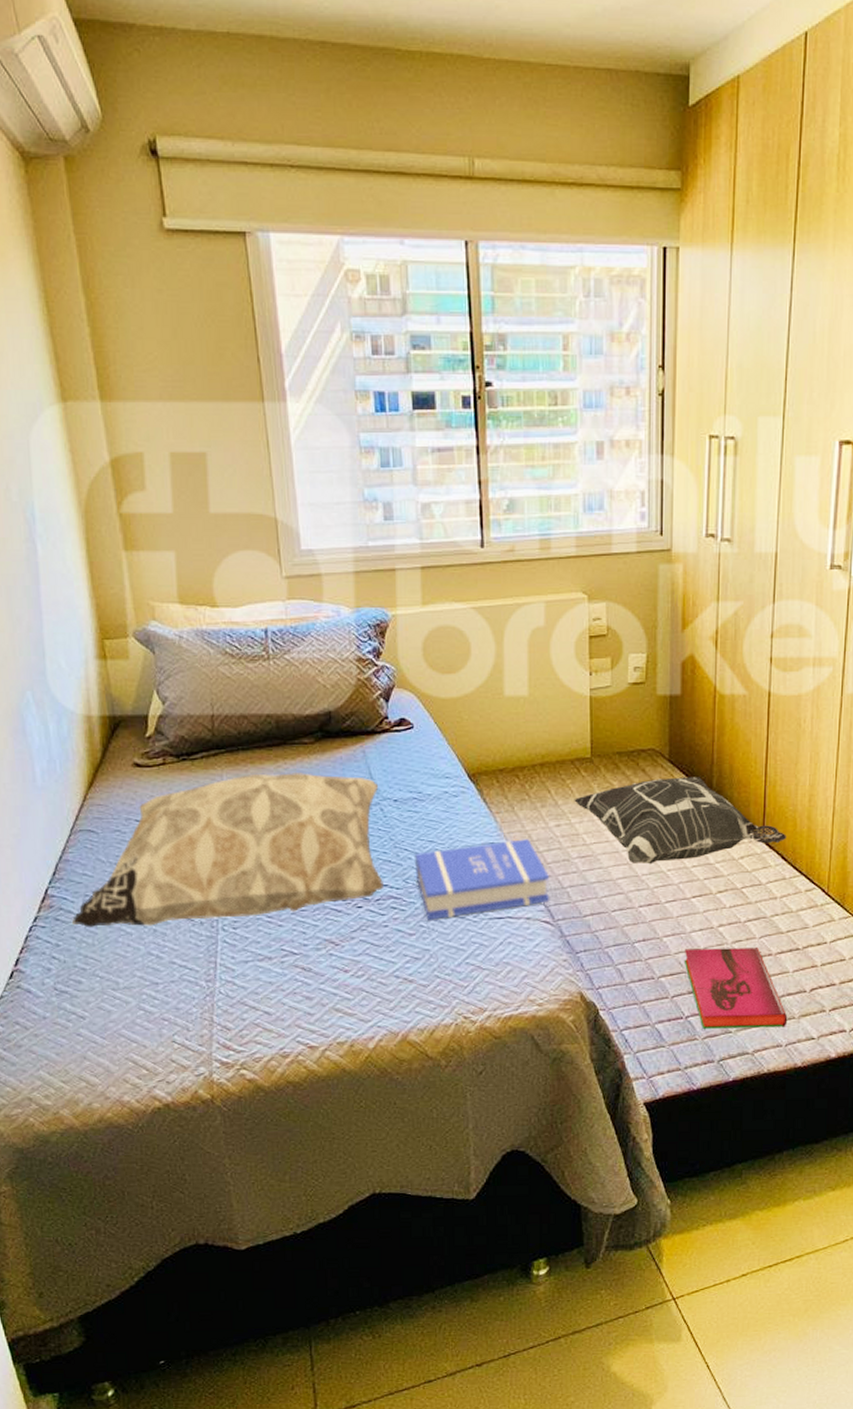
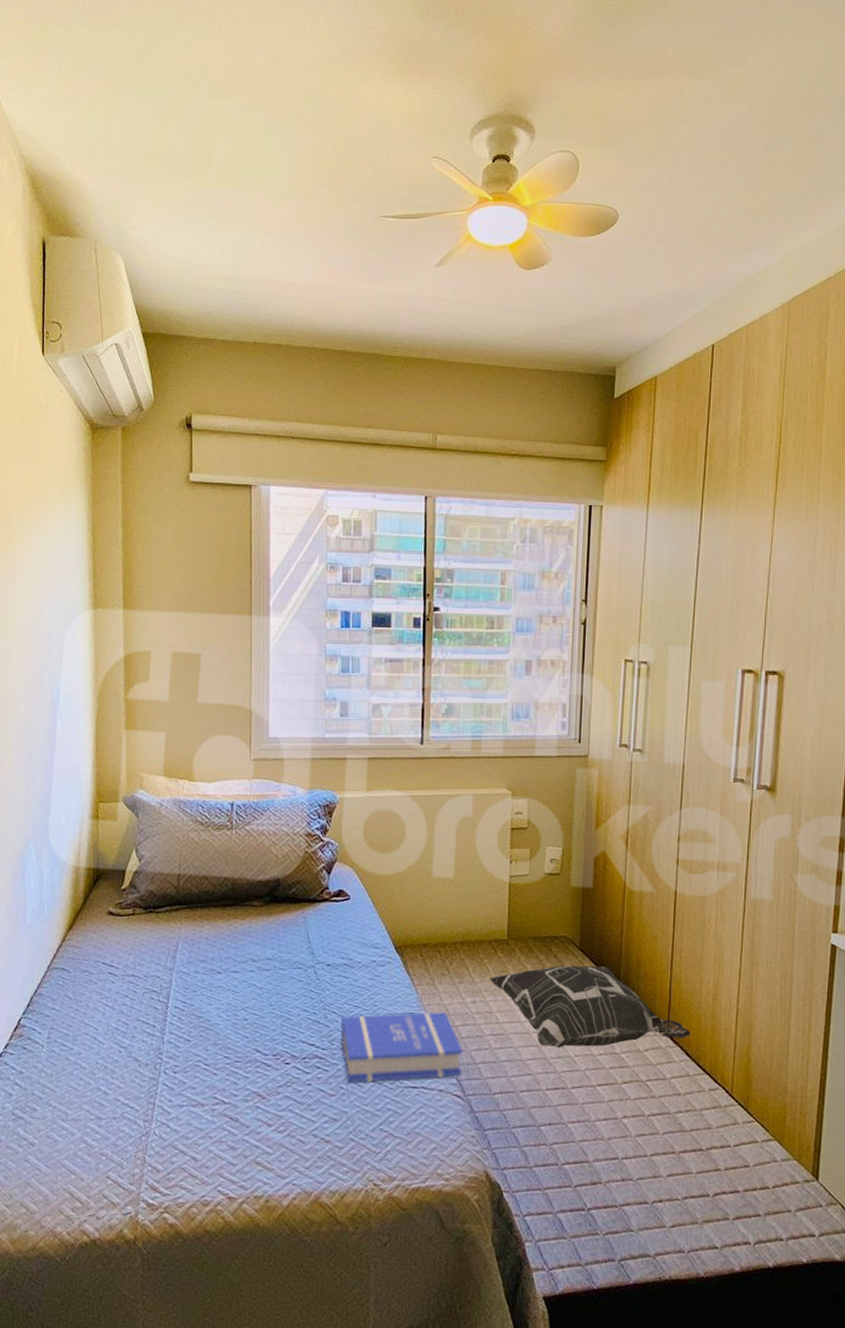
decorative pillow: present [72,773,383,928] -> none [37,929,315,1063]
hardback book: present [684,946,788,1029] -> none [587,1138,690,1232]

